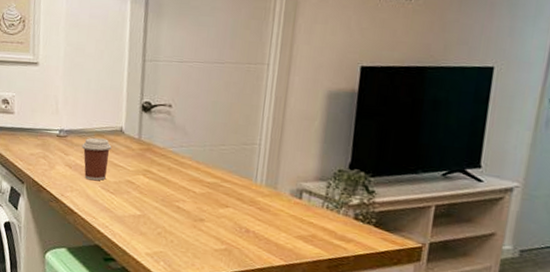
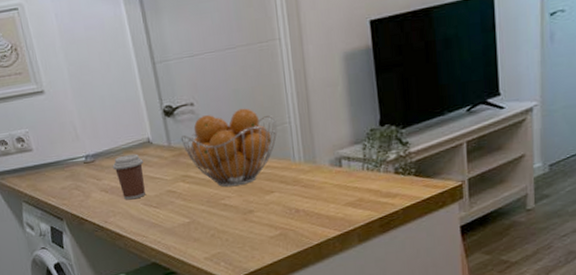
fruit basket: none [151,119,247,193] -> present [180,108,278,188]

